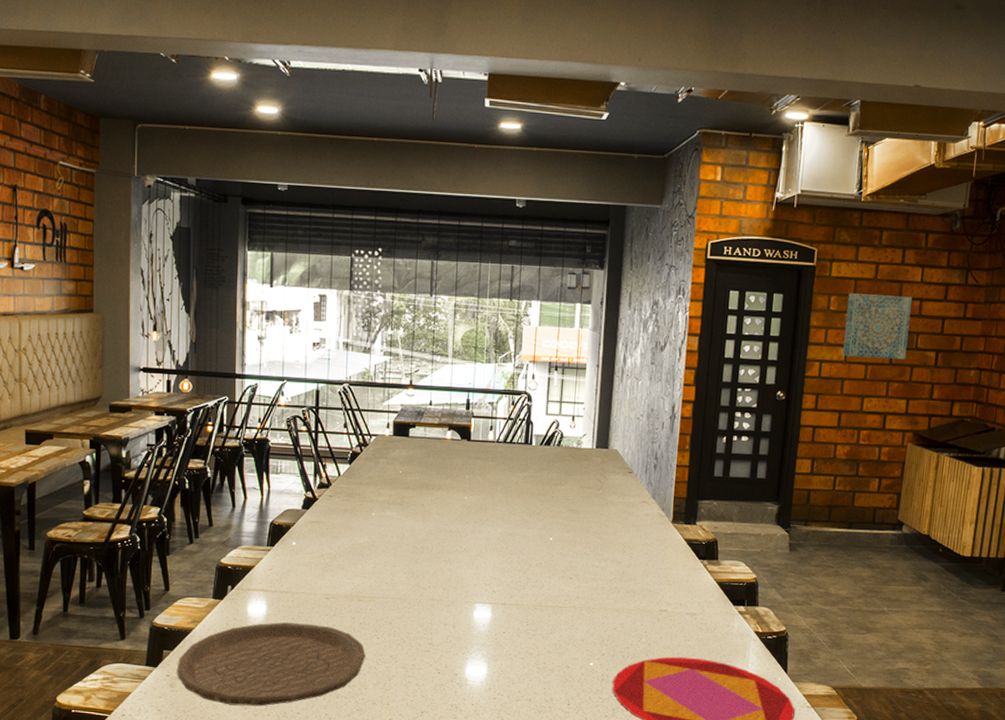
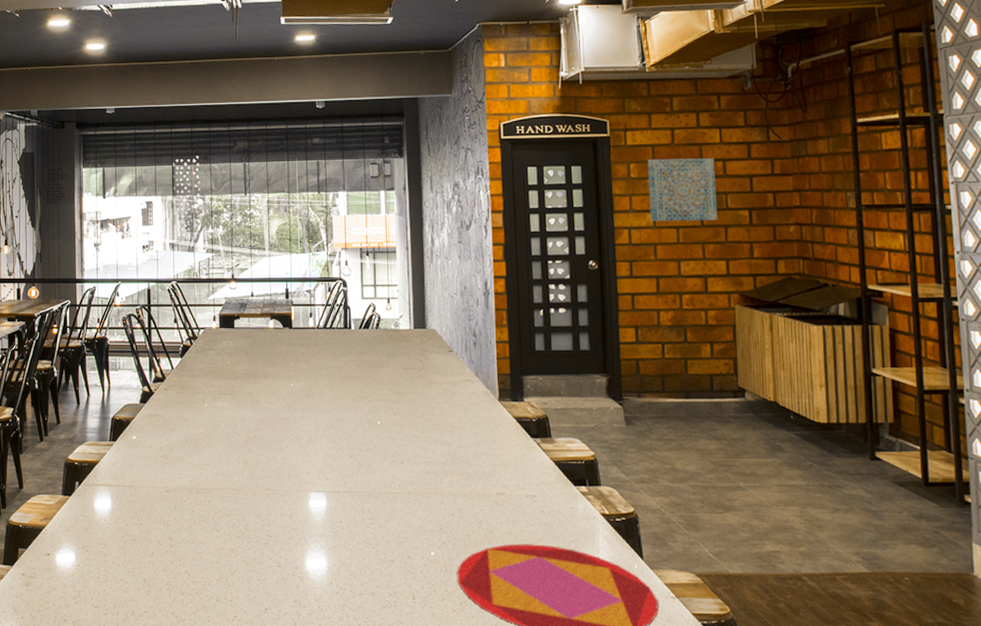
plate: present [177,622,367,707] -> none [31,517,208,605]

